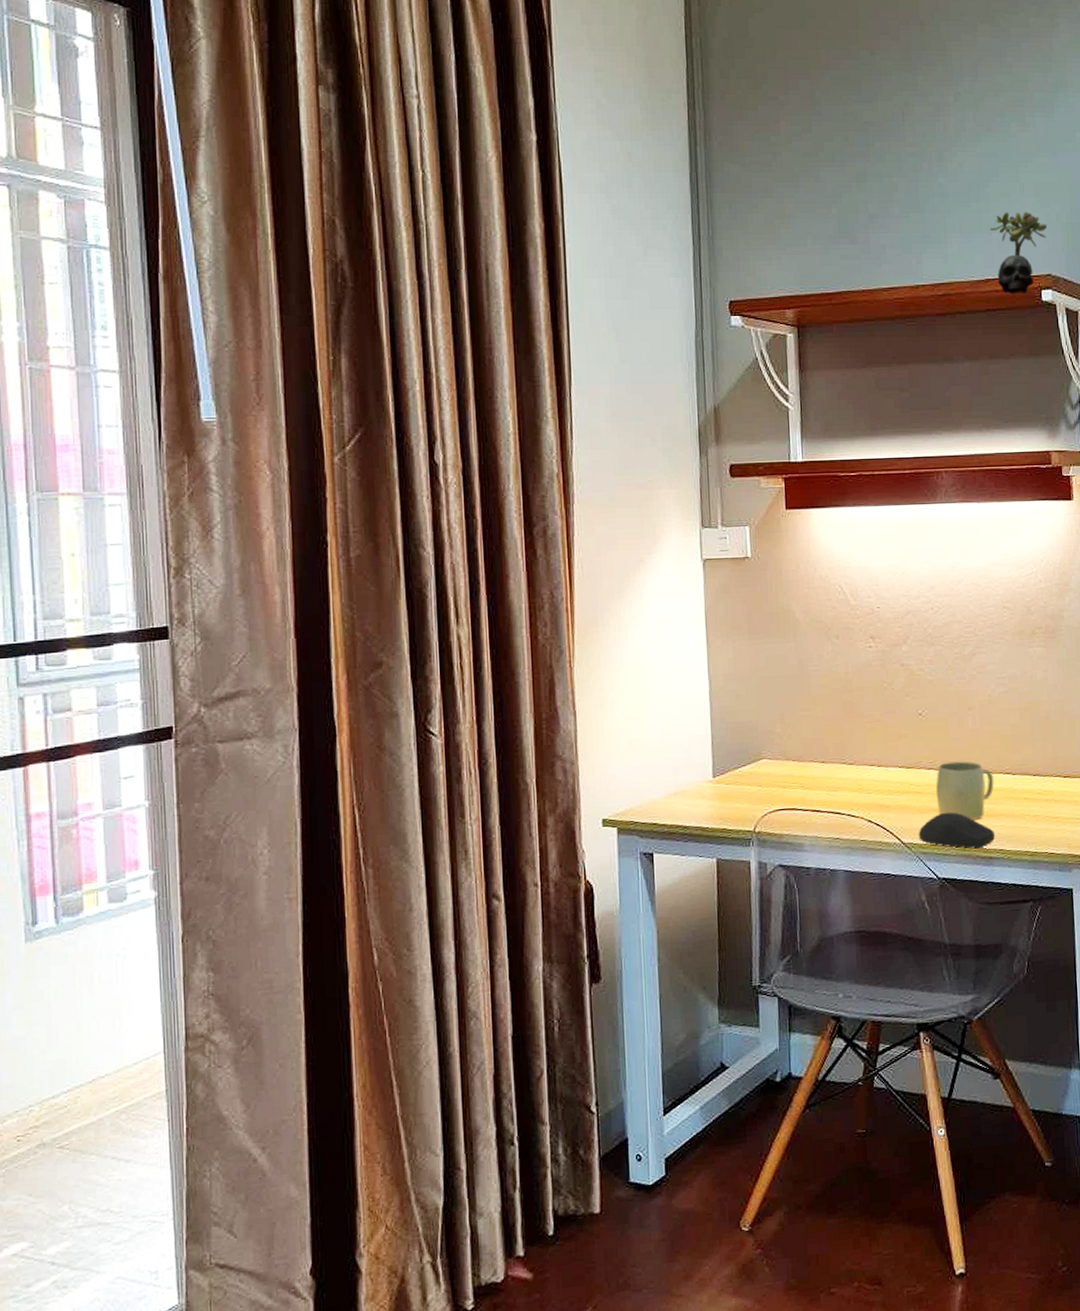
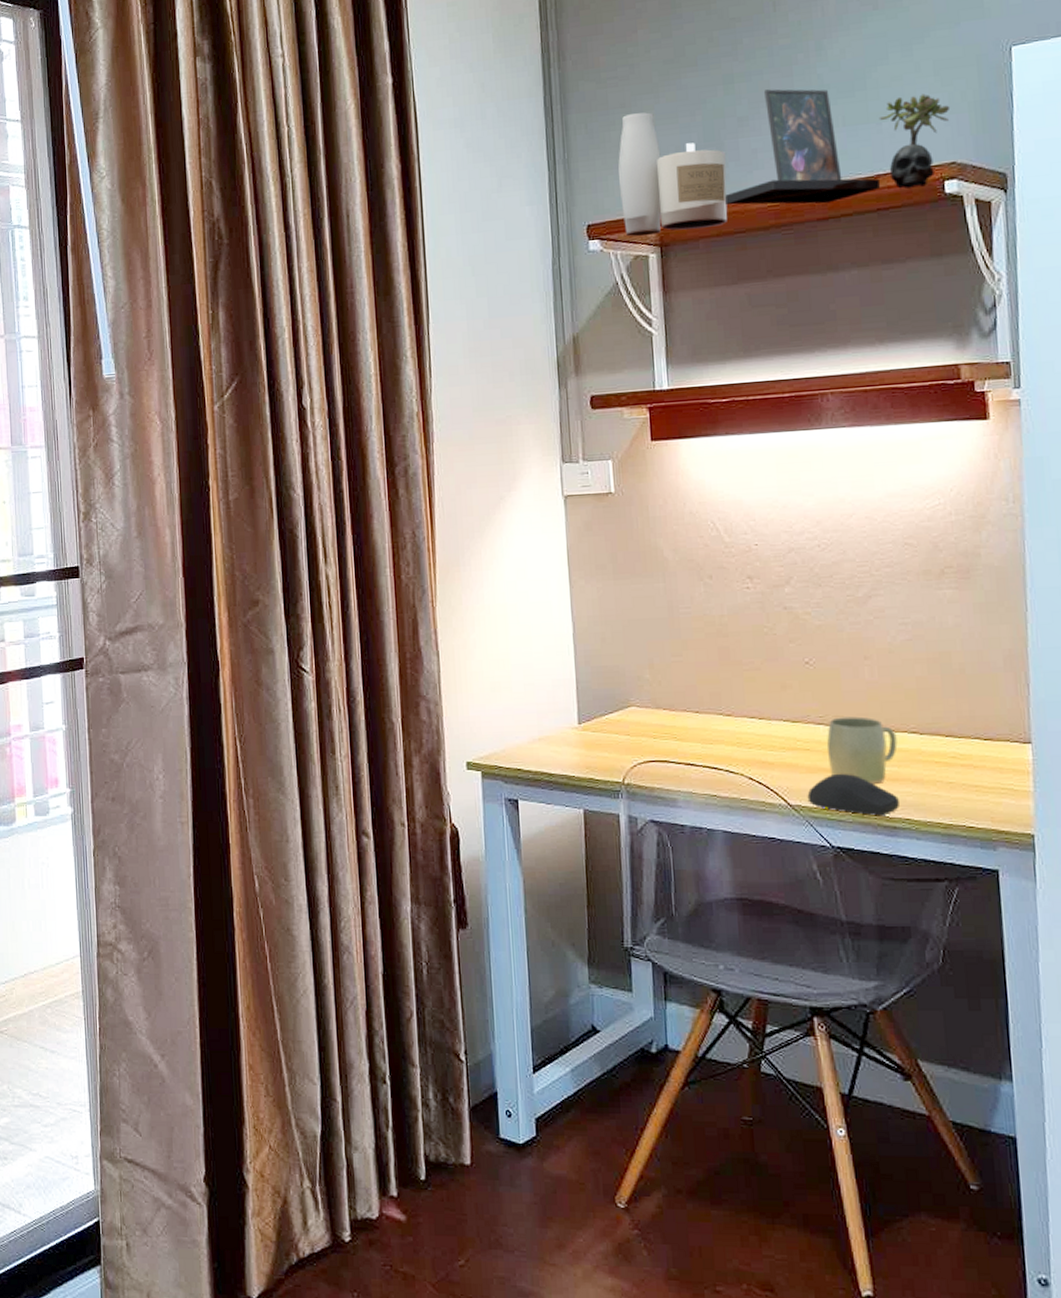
vase: none [759,200,800,317] -> present [618,112,662,237]
candle: none [795,233,859,313] -> present [656,142,728,231]
photo frame: none [856,192,990,301] -> present [724,89,881,205]

